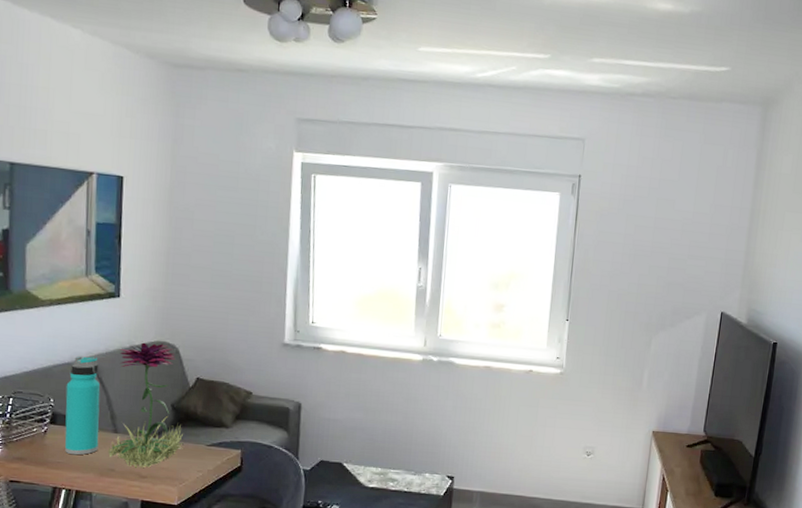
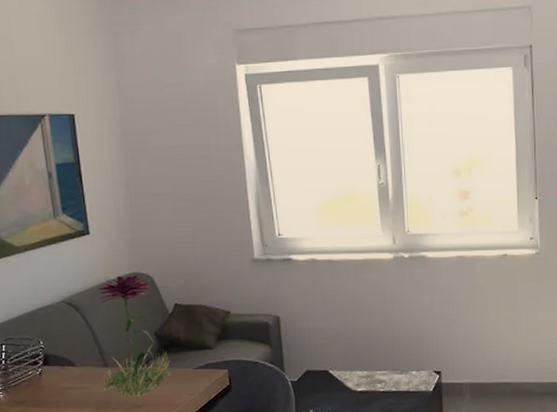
water bottle: present [64,356,100,455] -> none [52,296,92,393]

